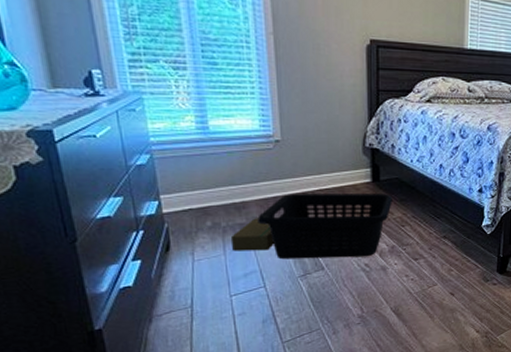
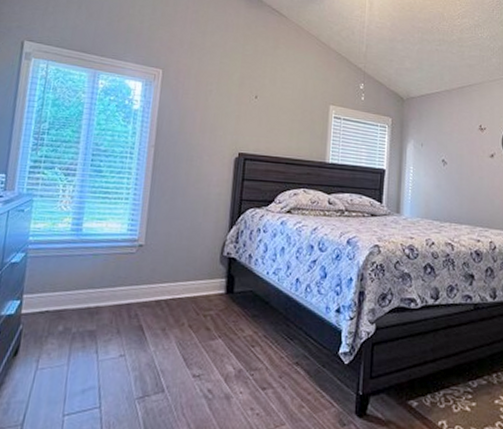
box: present [230,218,274,251] -> none [76,325,119,364]
laundry basket: present [257,194,392,260] -> none [107,301,245,381]

